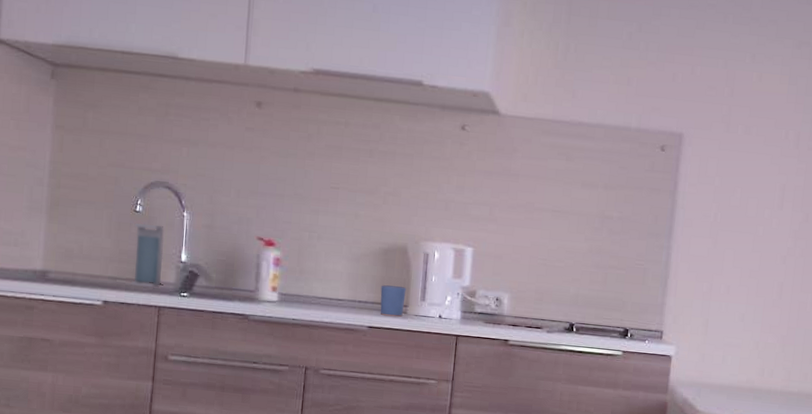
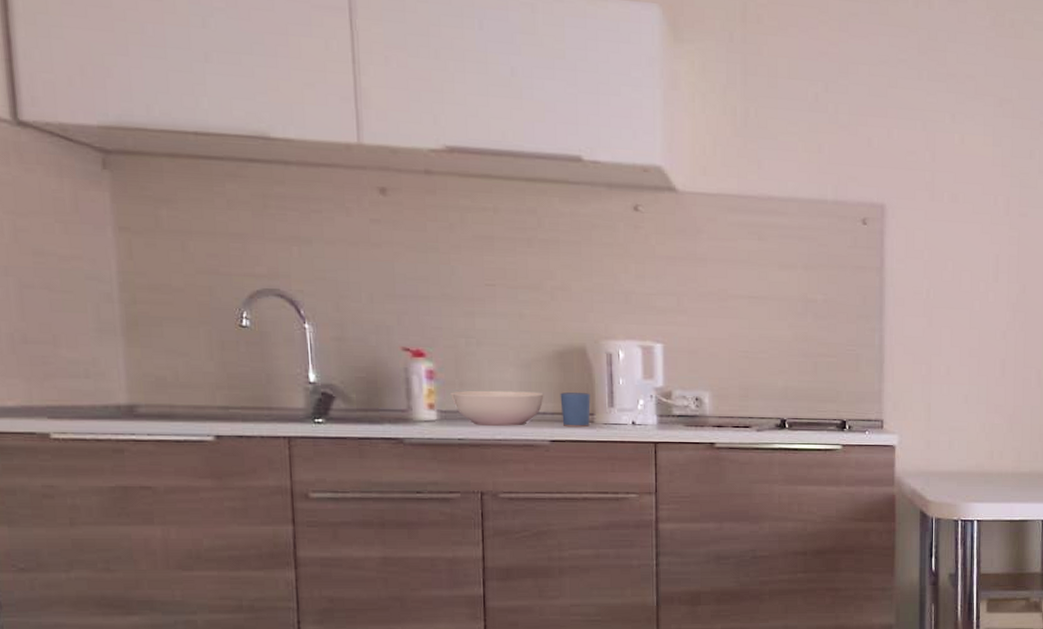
soap dispenser: present [130,223,164,288] -> none [242,340,286,416]
bowl: none [291,277,368,312] -> present [451,390,544,426]

